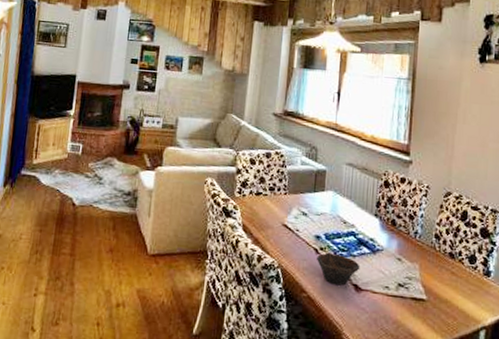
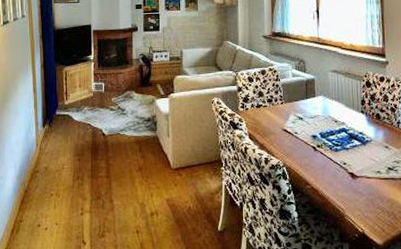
bowl: present [317,252,361,285] -> none [316,148,354,175]

